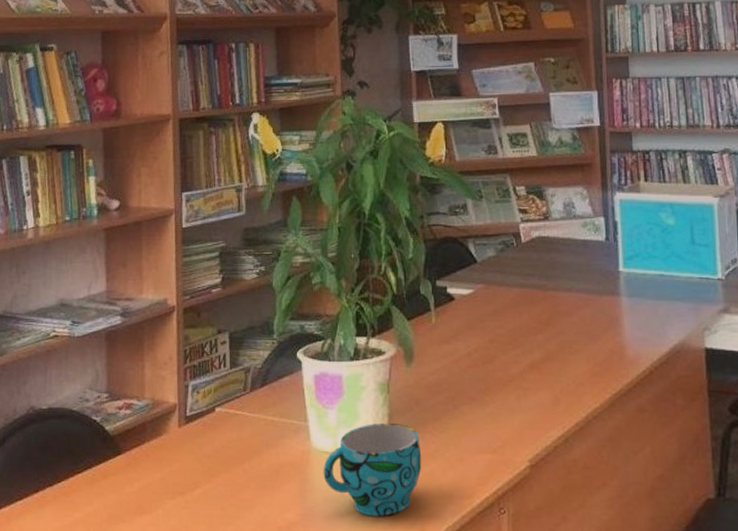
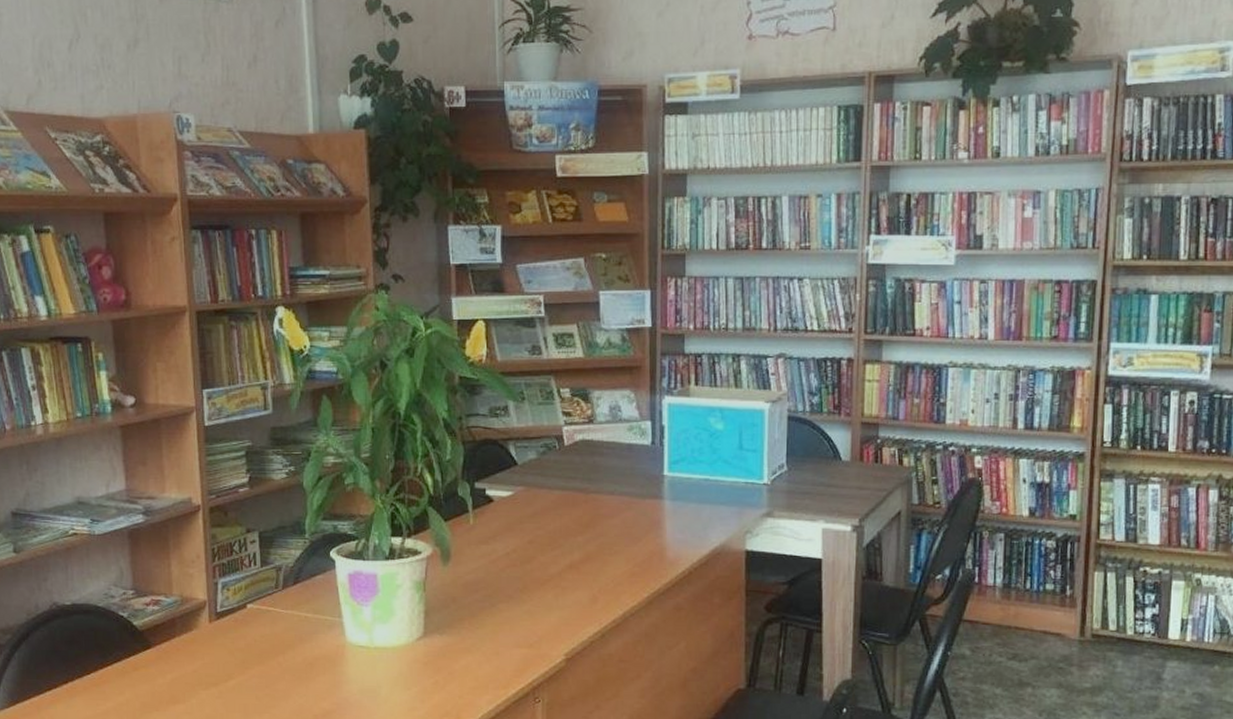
cup: present [323,422,422,517] -> none [358,619,458,705]

